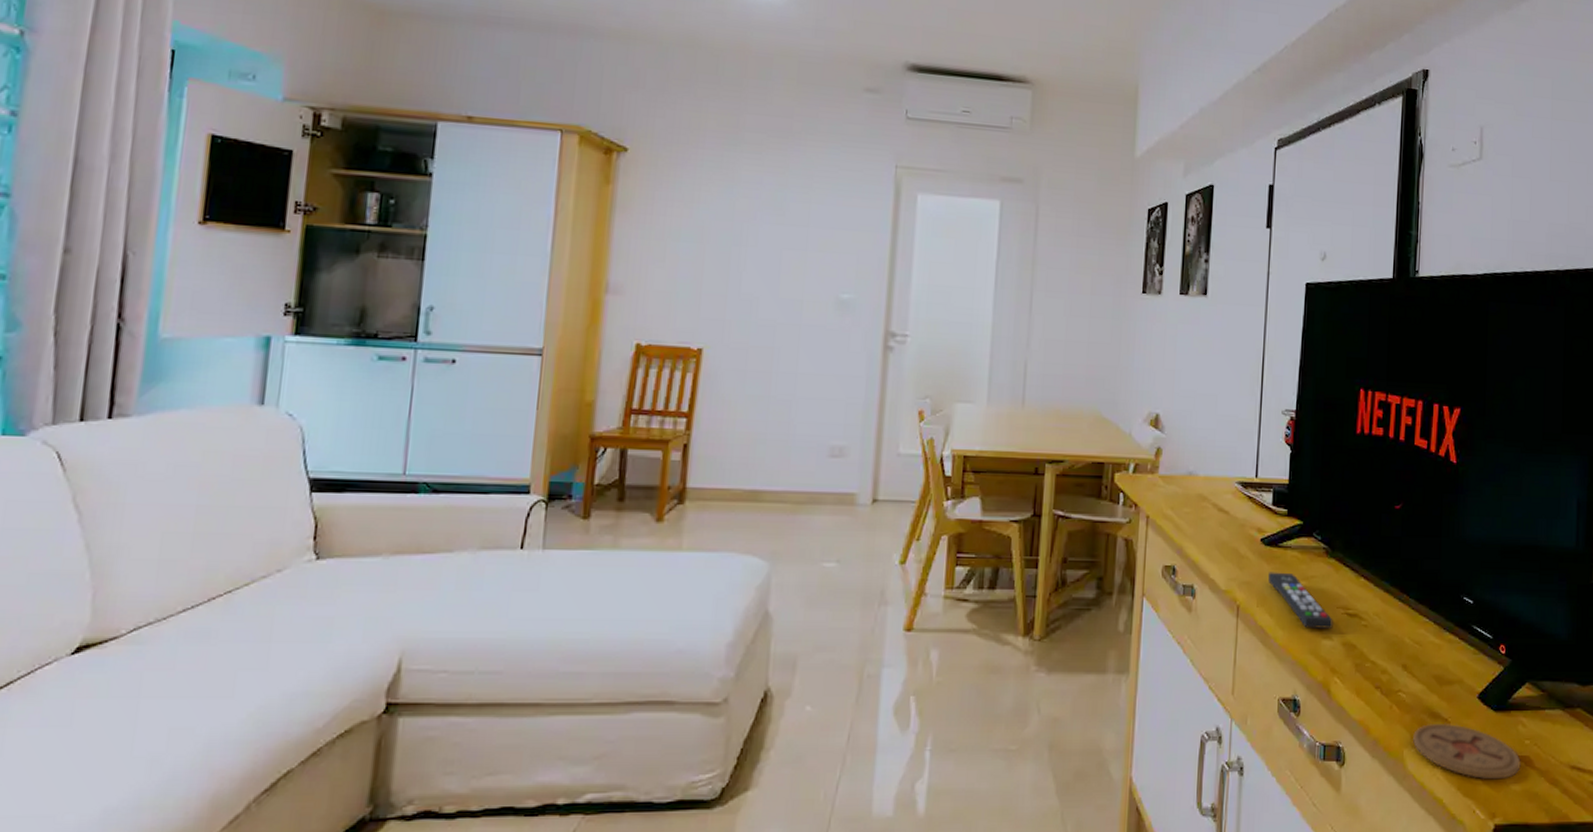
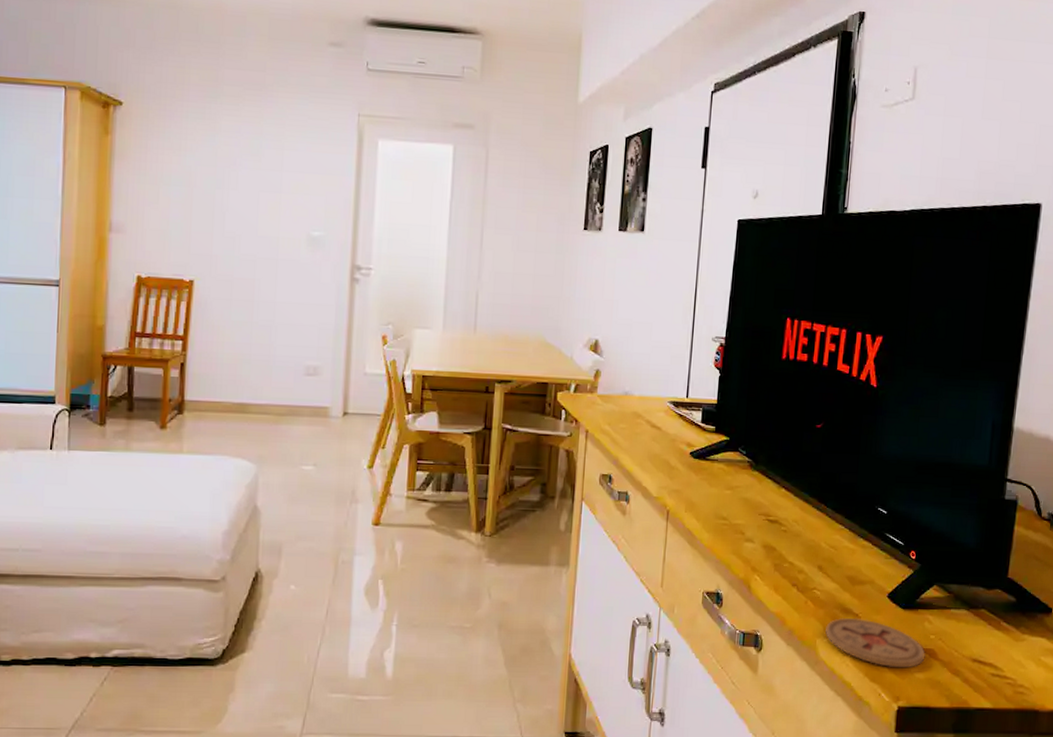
remote control: present [1268,572,1333,629] -> none [696,482,755,533]

